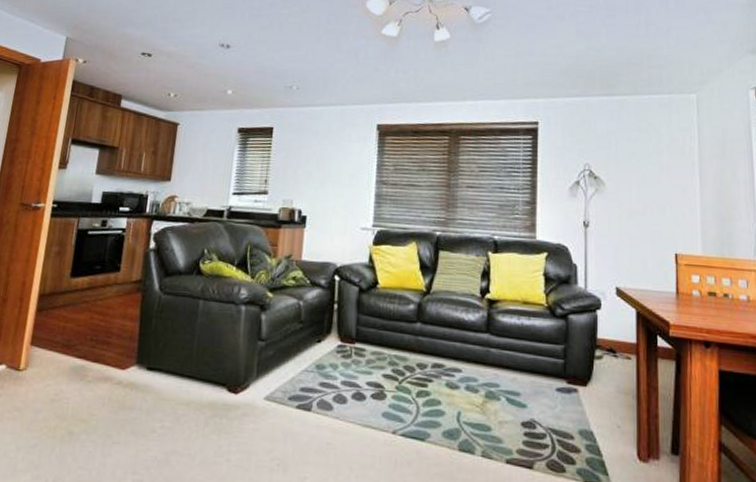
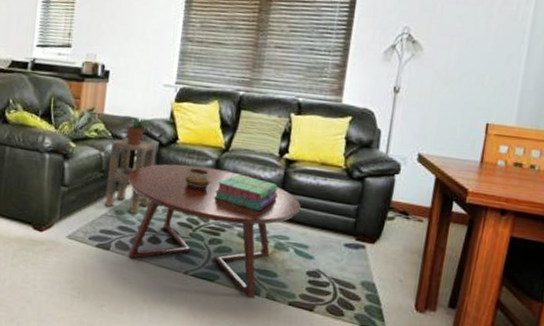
side table: none [304,284,356,367] -> present [104,137,156,214]
potted plant: none [322,263,350,293] -> present [123,117,151,147]
coffee table: none [328,310,508,459] -> present [127,164,301,299]
decorative bowl: none [388,313,414,337] -> present [185,168,210,190]
stack of books: none [418,318,483,358] -> present [214,175,278,212]

